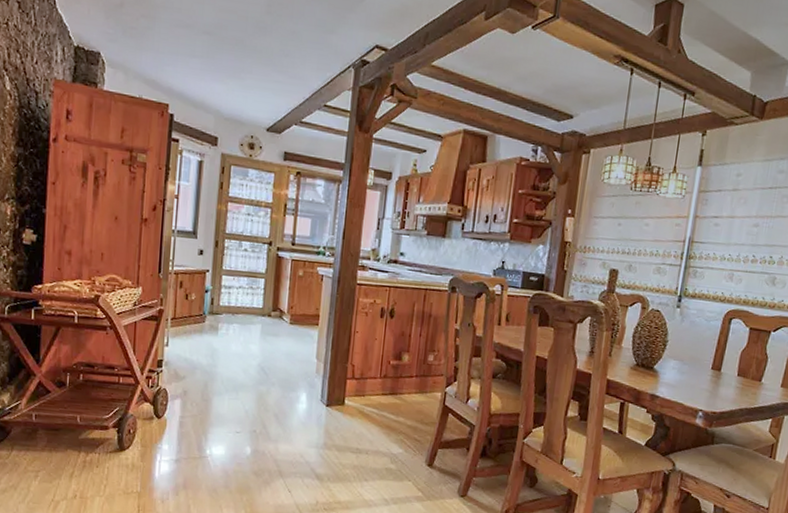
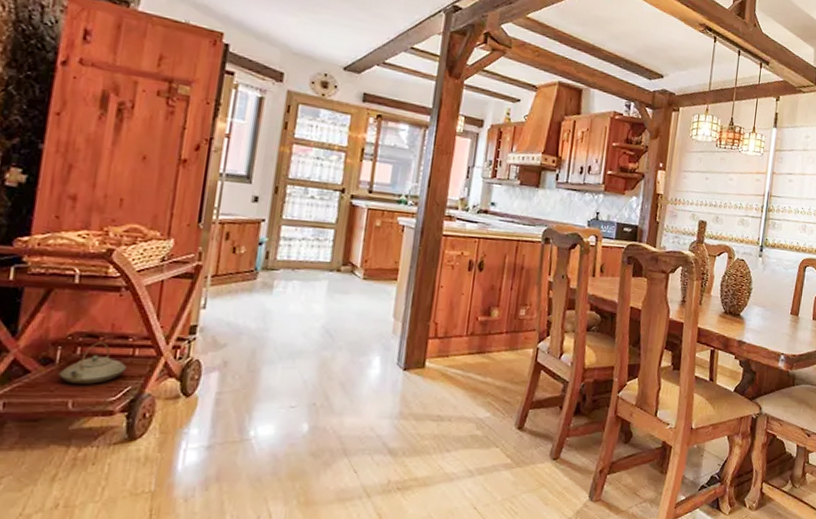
teapot: none [69,371,115,405] -> present [58,342,126,385]

